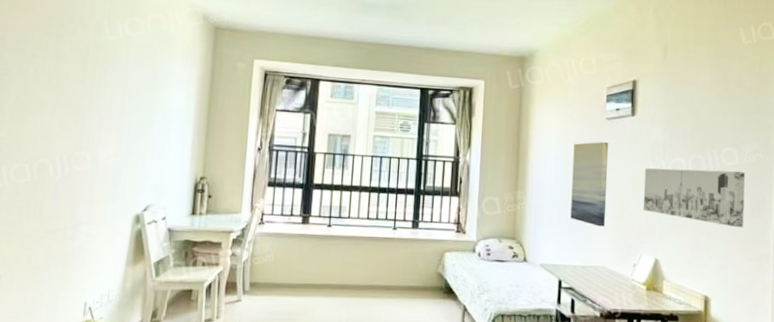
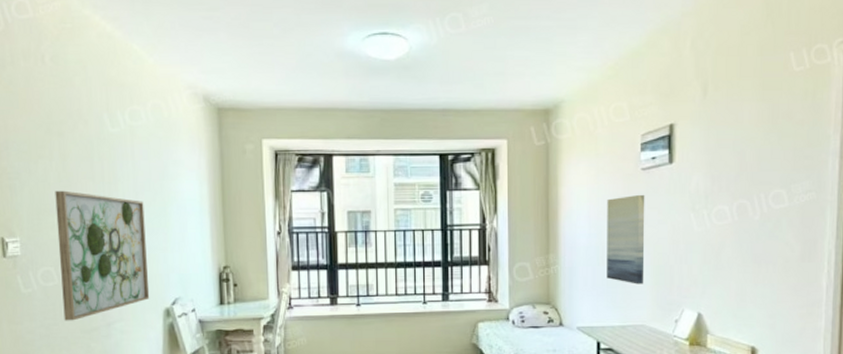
wall art: none [30,89,130,220] -> present [55,190,150,321]
wall art: present [643,168,745,228] -> none [684,213,795,274]

